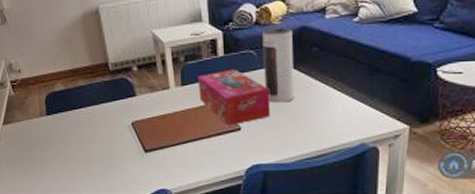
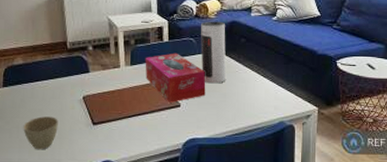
cup: none [72,145,108,179] -> present [23,116,58,150]

